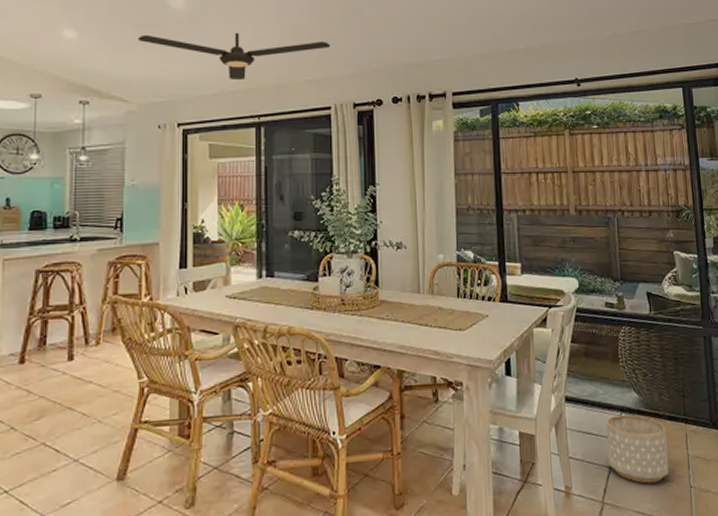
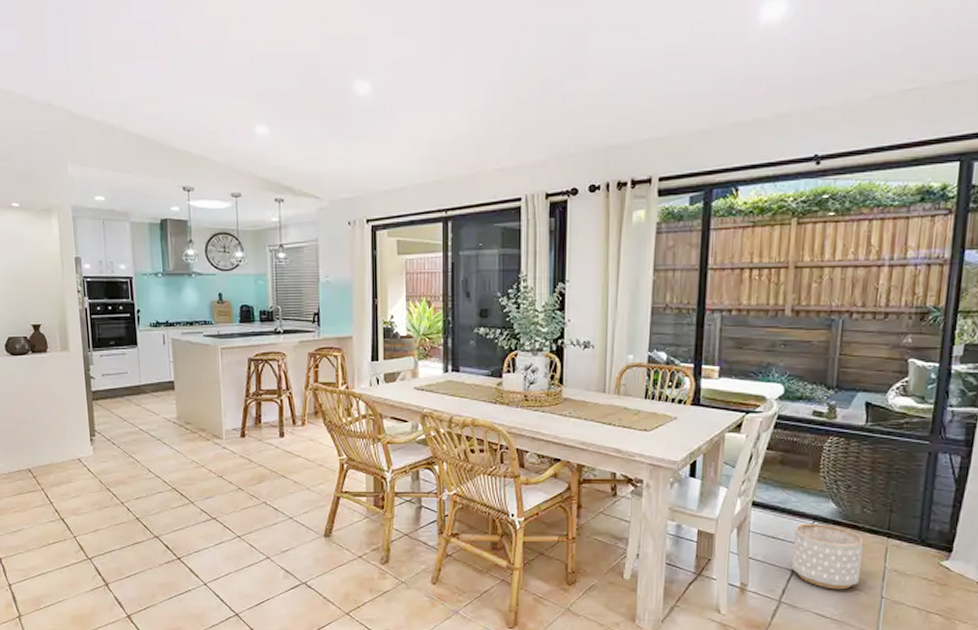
ceiling fan: present [138,32,331,81] -> none [326,118,523,173]

